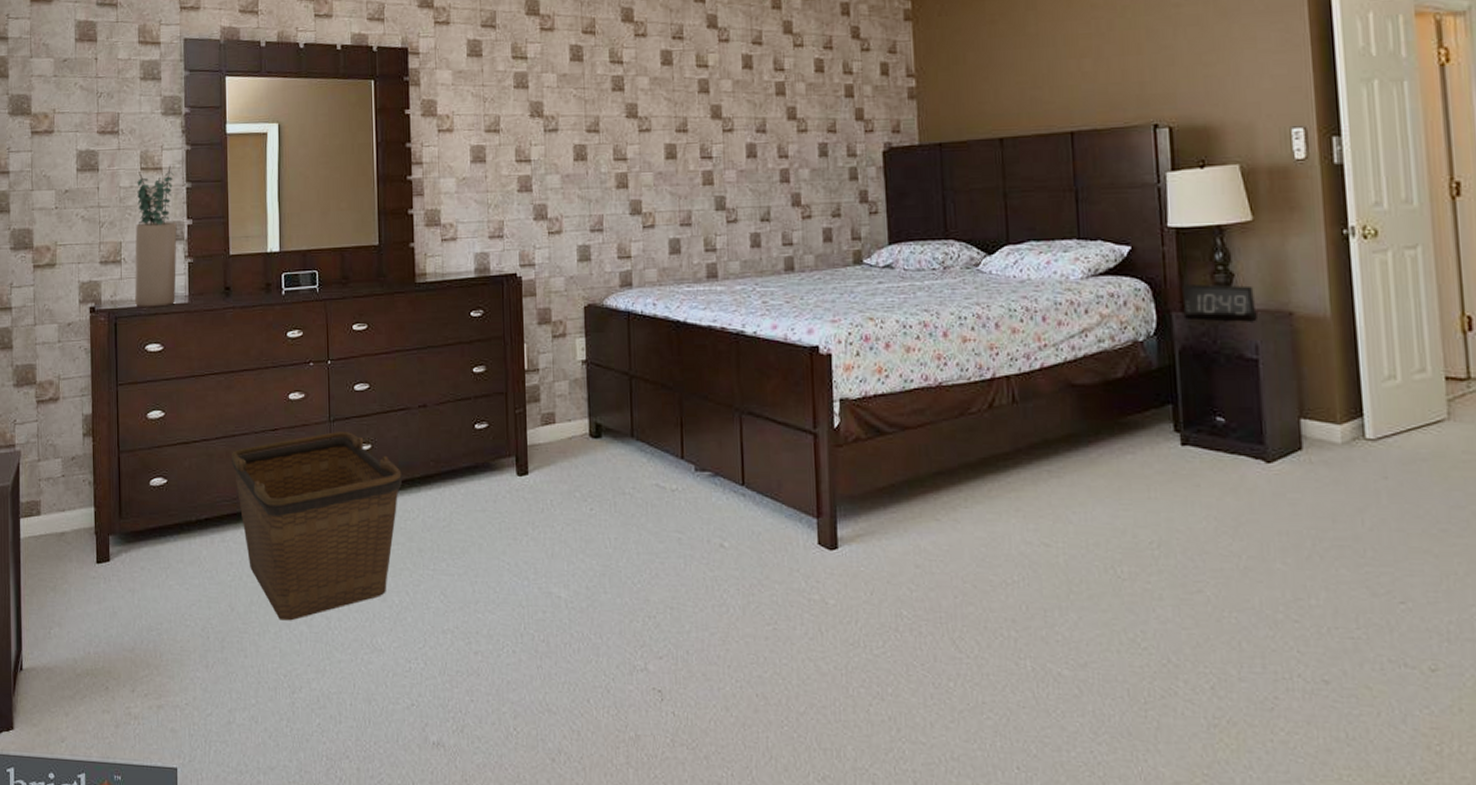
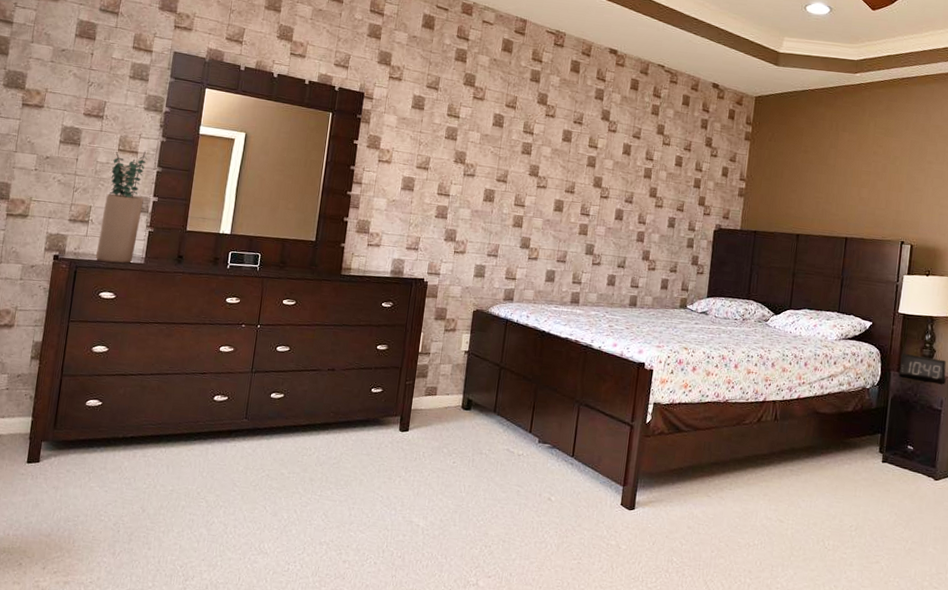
bicycle basket: present [232,432,402,621] -> none [162,381,306,524]

